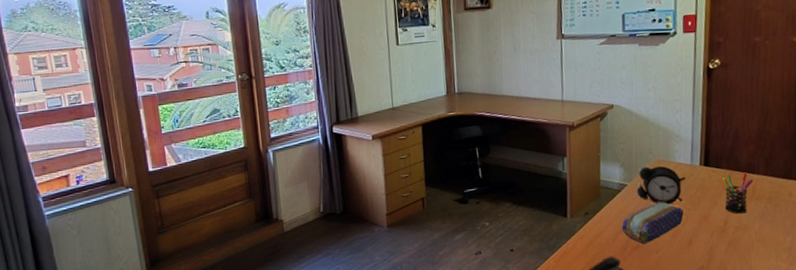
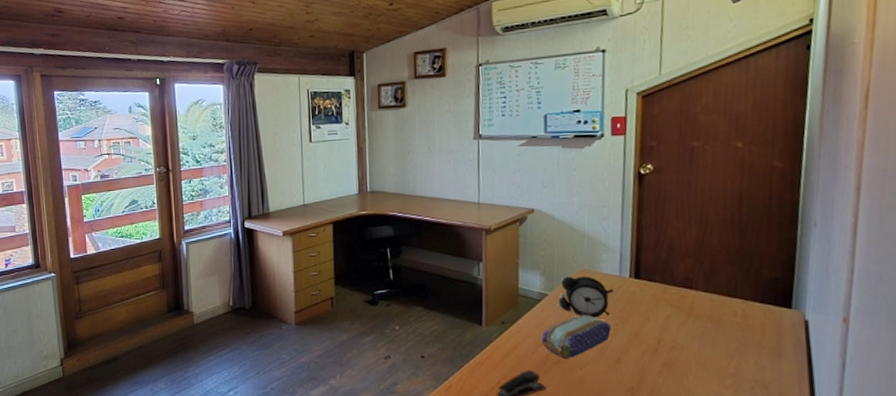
pen holder: present [723,172,754,214] -> none [656,287,691,333]

